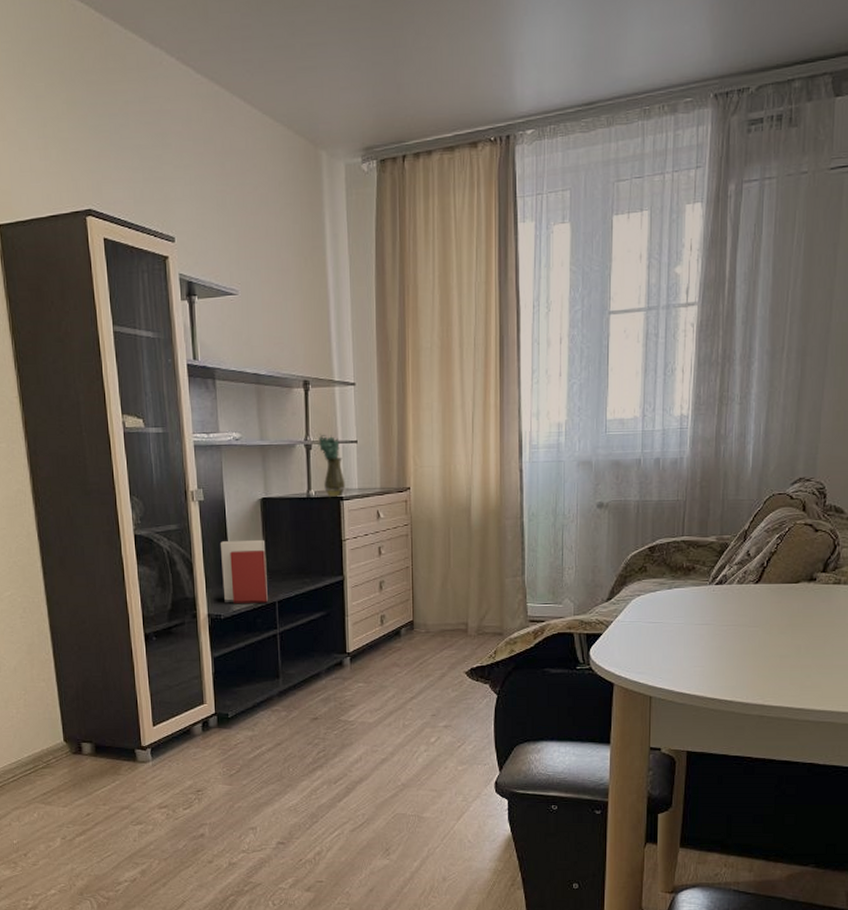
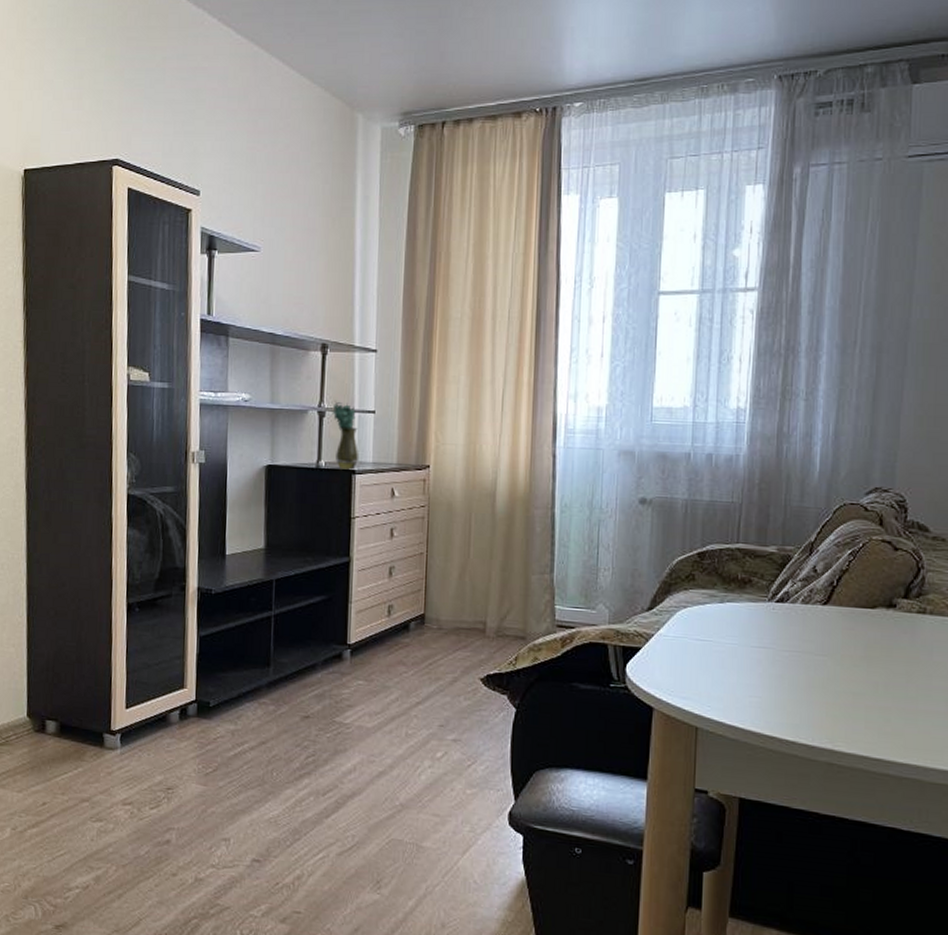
books: present [221,539,270,605] -> none [216,509,268,580]

